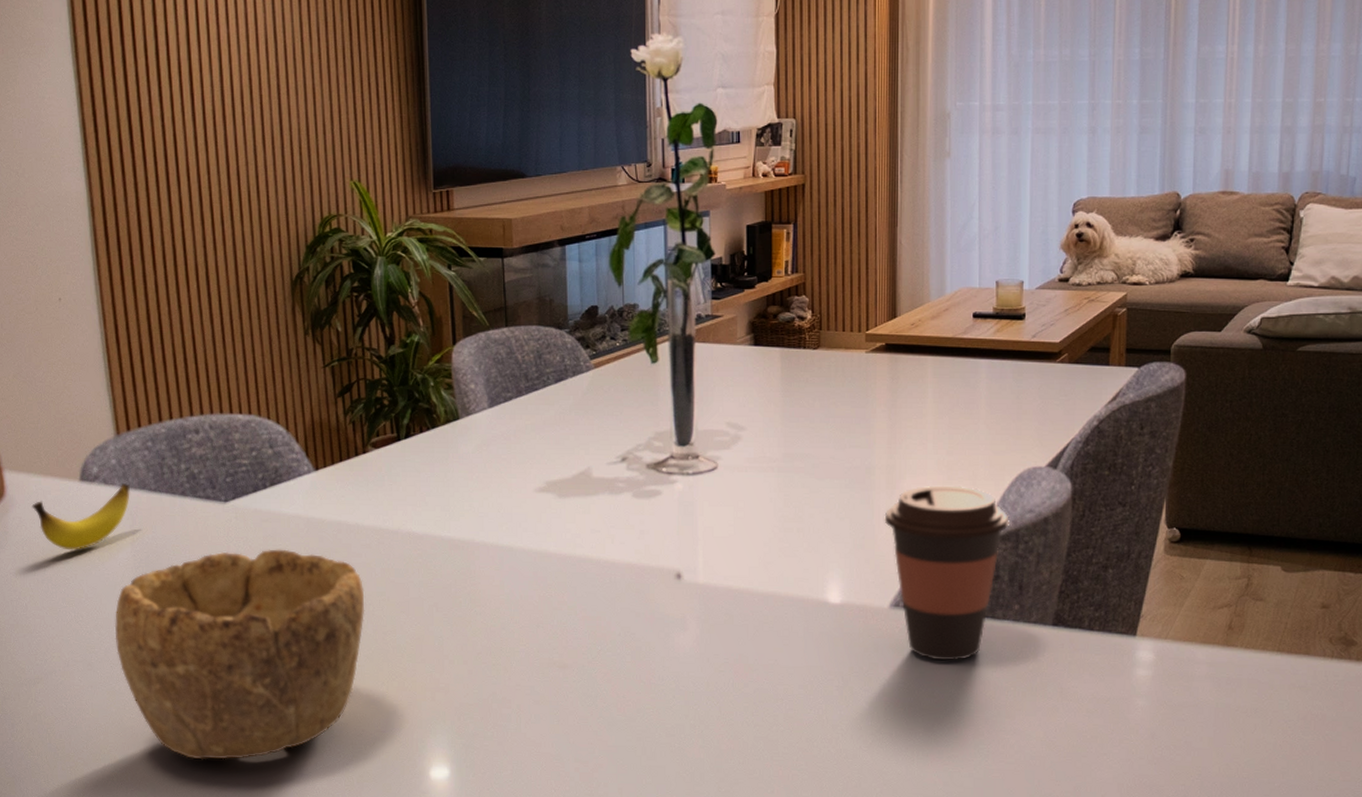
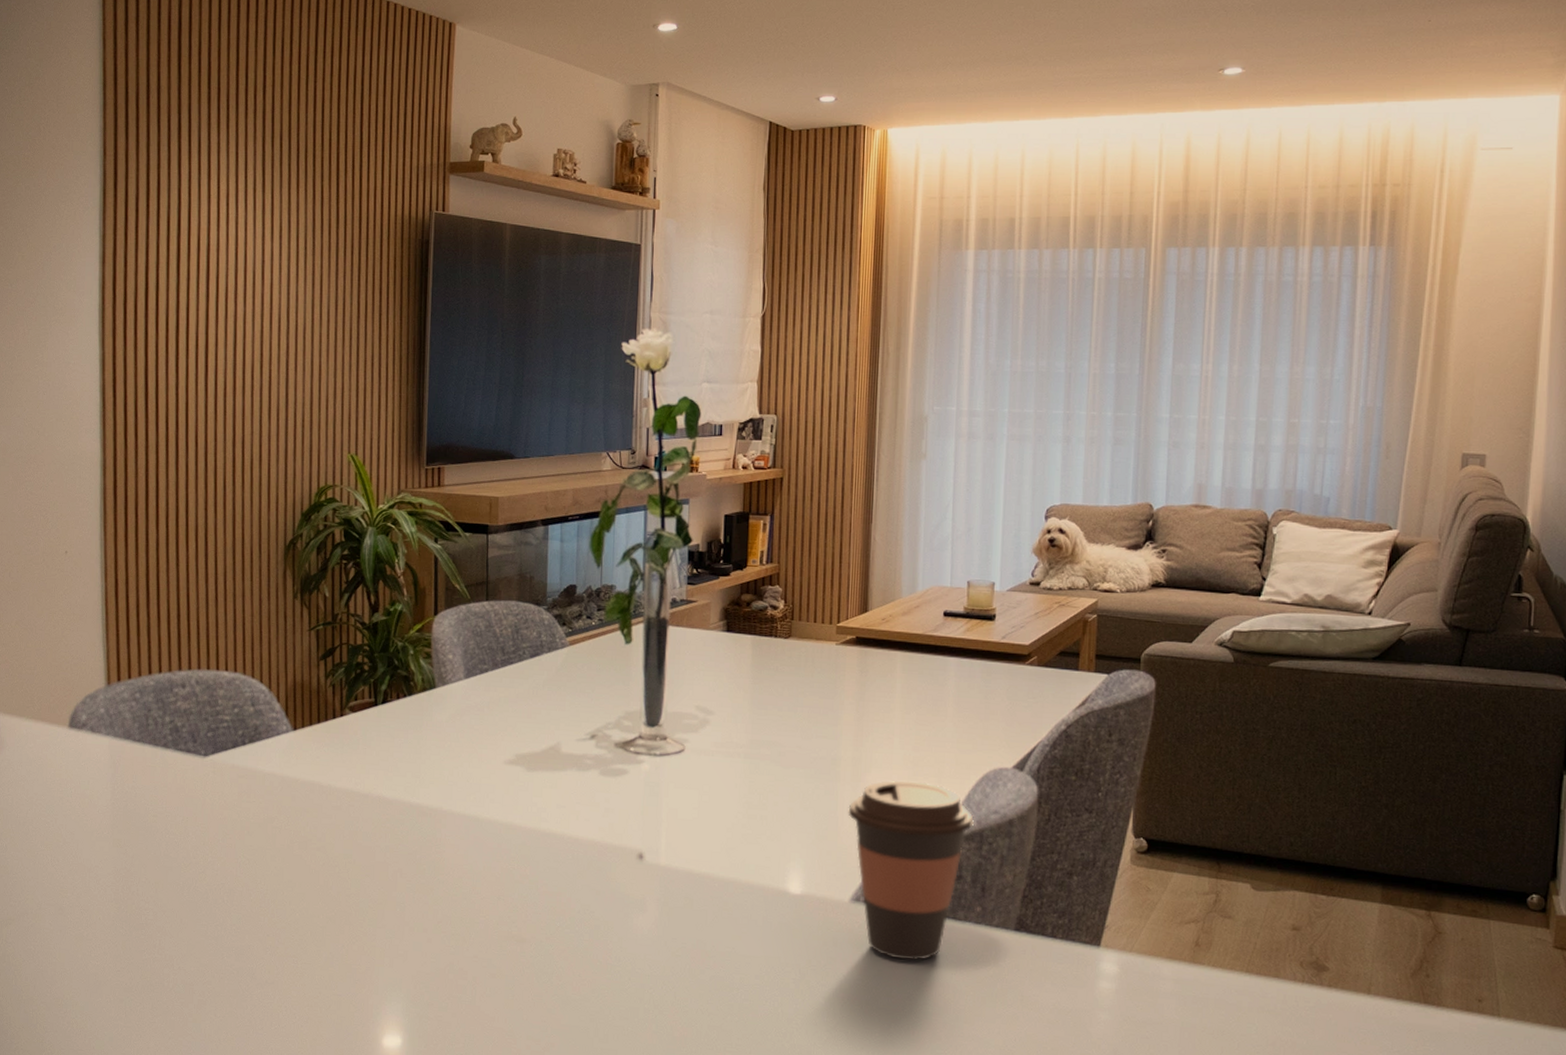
banana: present [32,483,130,550] -> none [21,732,115,795]
bowl: present [114,549,365,760] -> none [87,805,332,1014]

